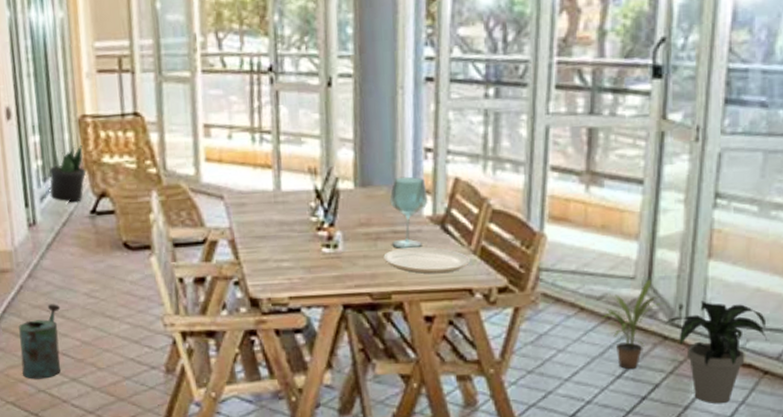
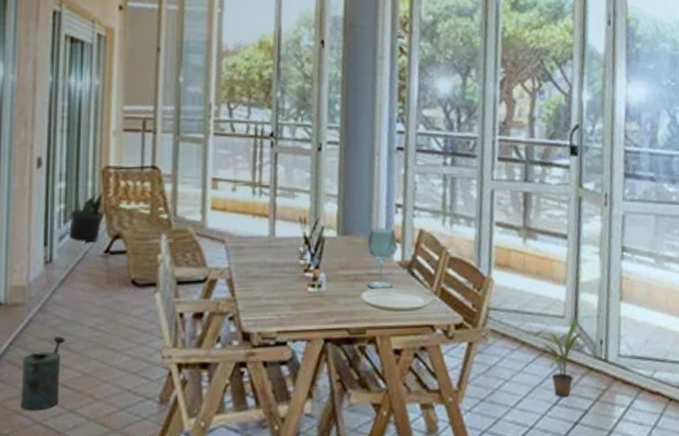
potted plant: present [663,301,767,403] -> none [588,337,669,427]

